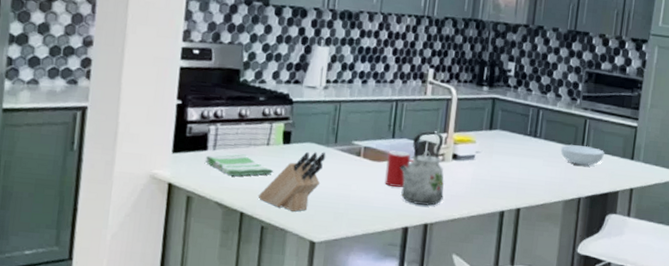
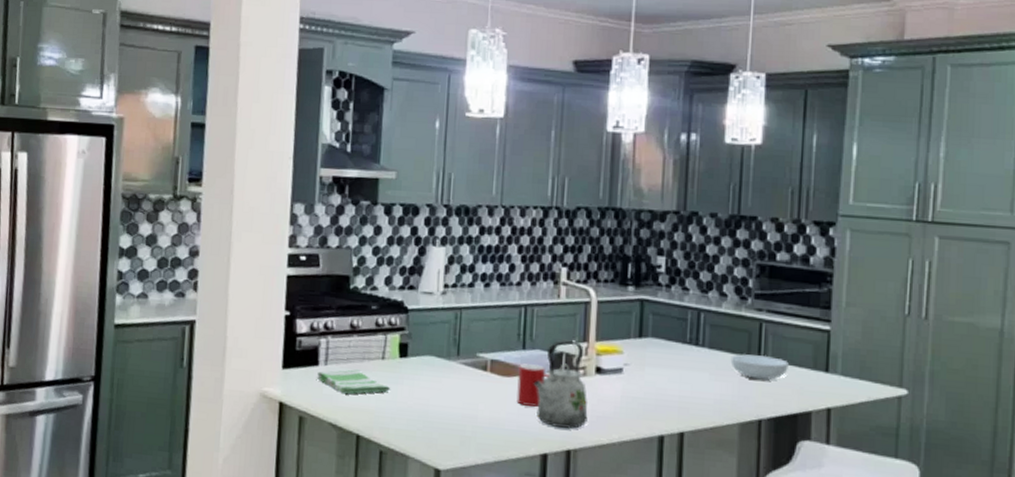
knife block: present [257,151,326,212] -> none [374,365,448,435]

